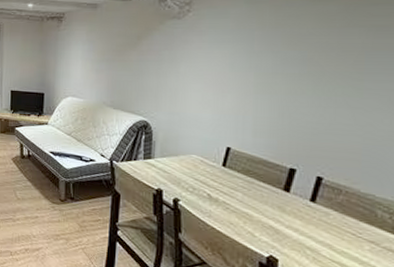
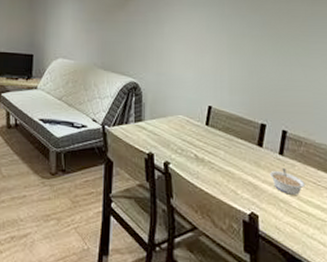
legume: none [297,215,341,244] -> present [270,167,305,195]

